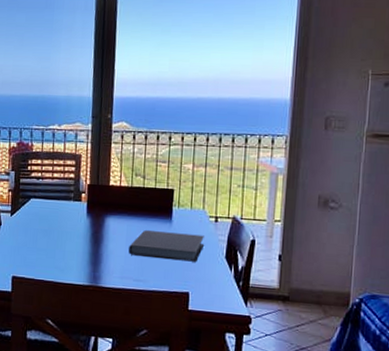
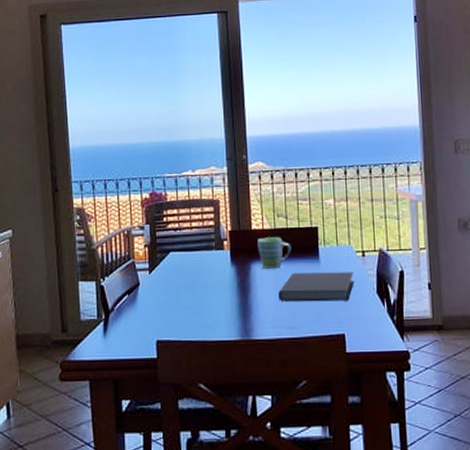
mug: none [113,194,146,224] -> present [257,237,291,269]

